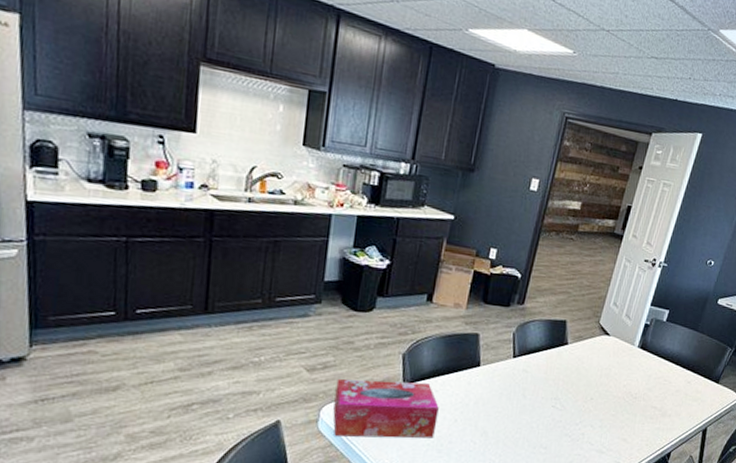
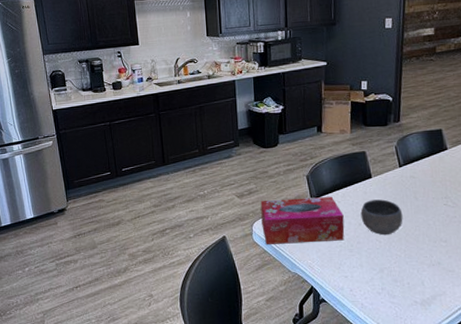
bowl: none [458,392,507,436] -> present [360,199,403,236]

